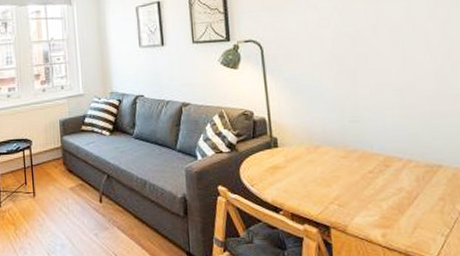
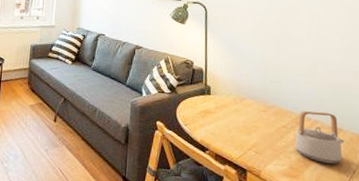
teapot: none [385,148,446,207] -> present [296,111,345,164]

